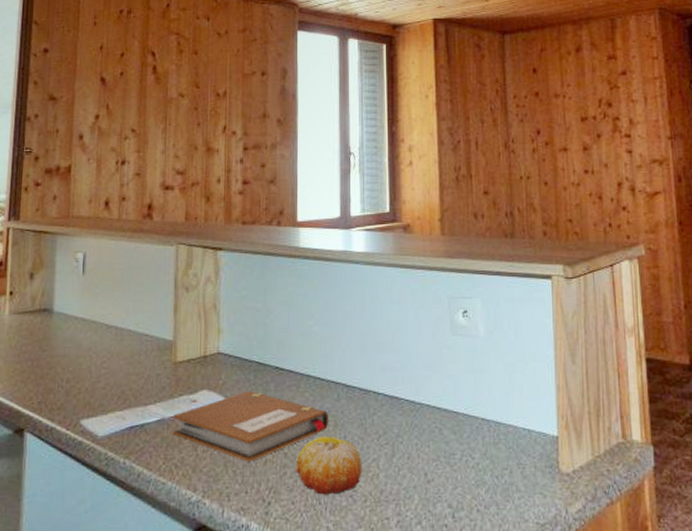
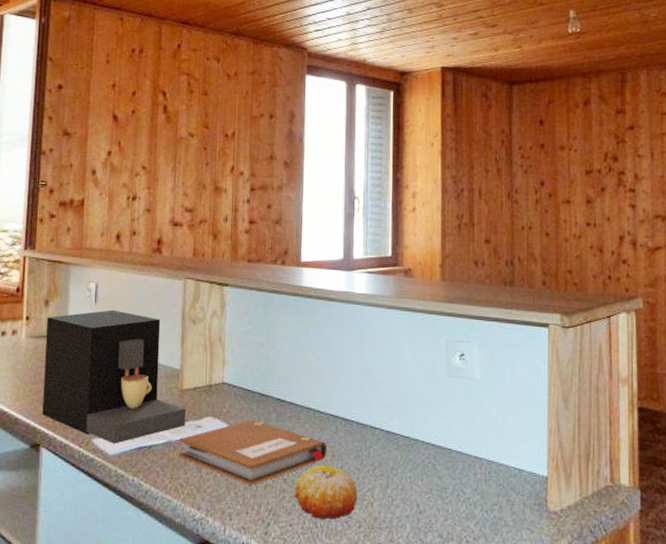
coffee maker: none [27,280,181,424] -> present [42,309,187,444]

